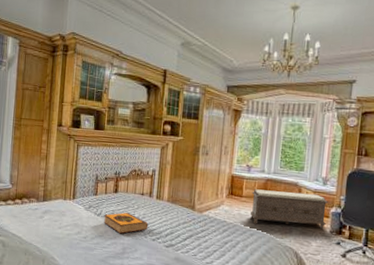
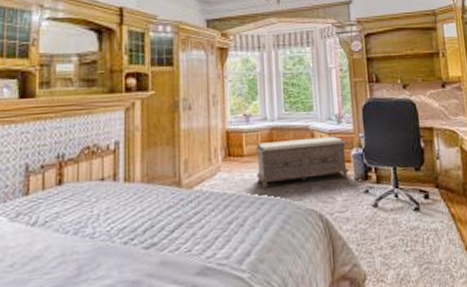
hardback book: present [103,212,149,234] -> none [41,210,116,247]

